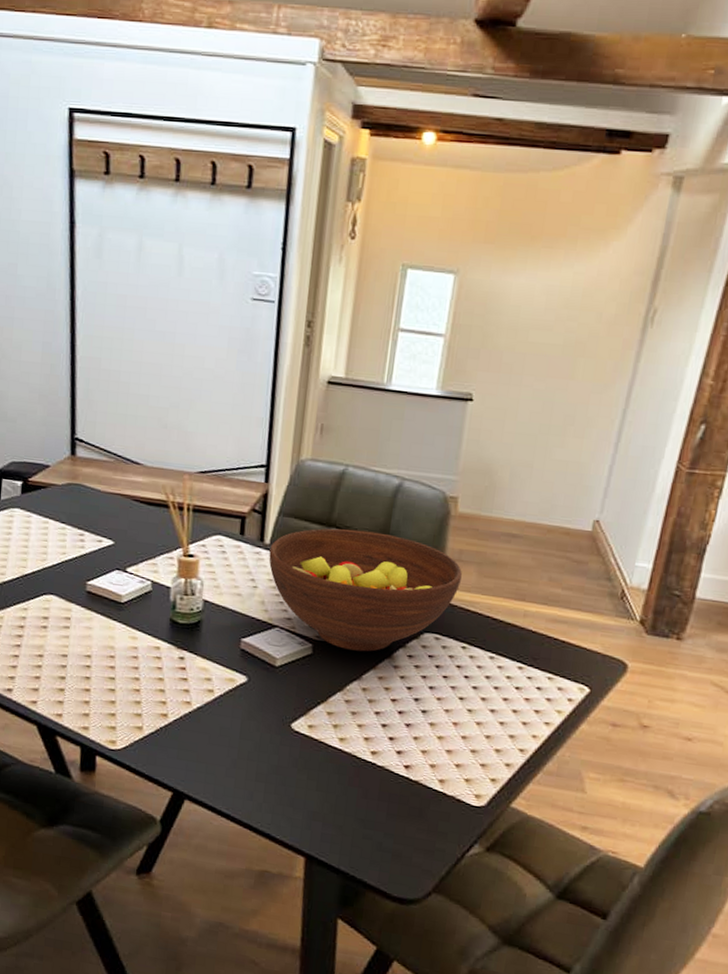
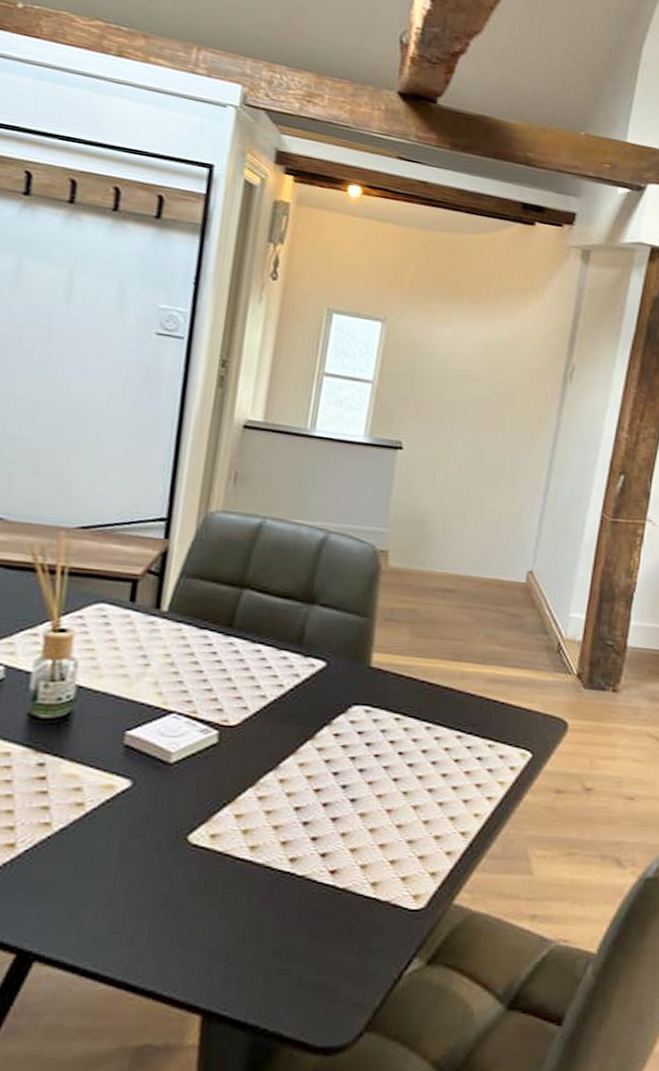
fruit bowl: present [268,528,462,652] -> none [165,589,394,735]

